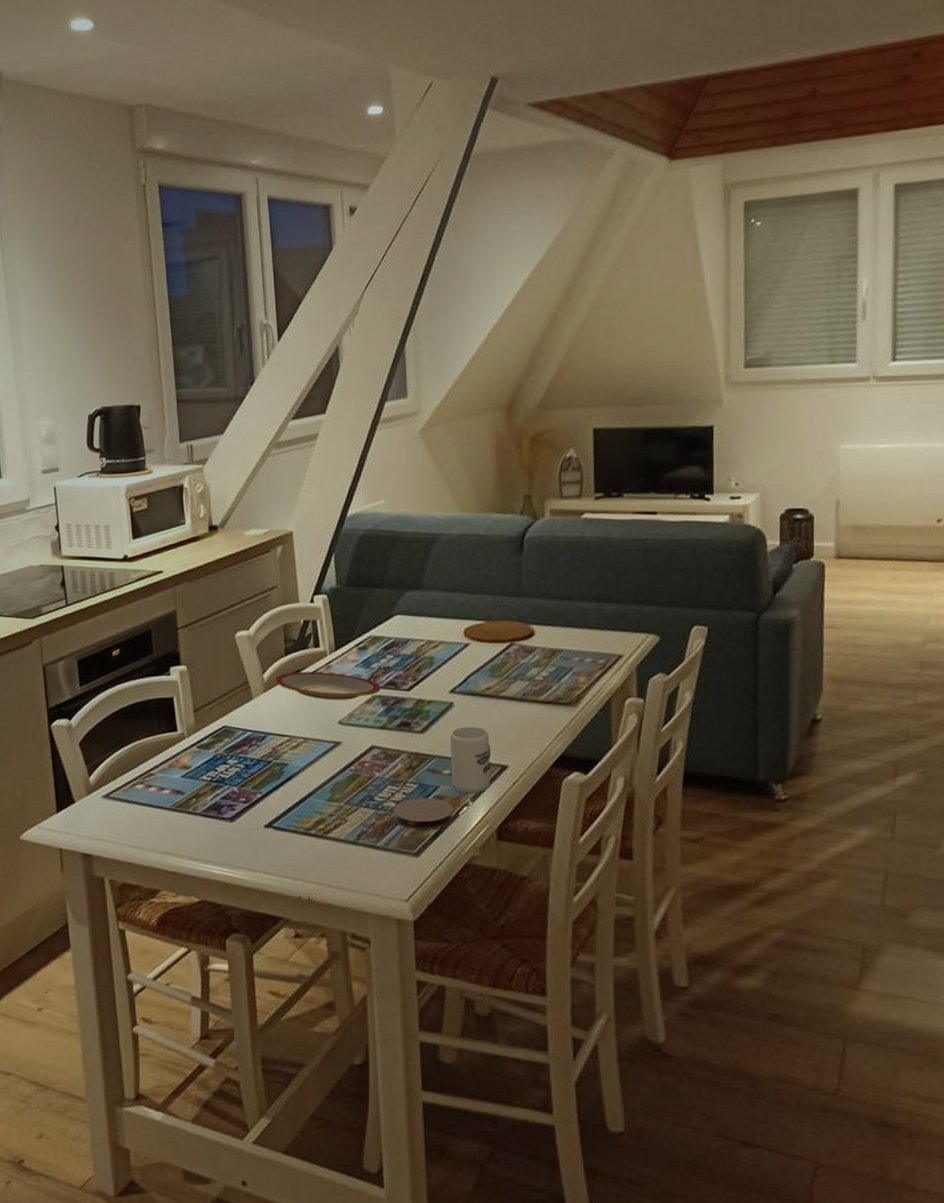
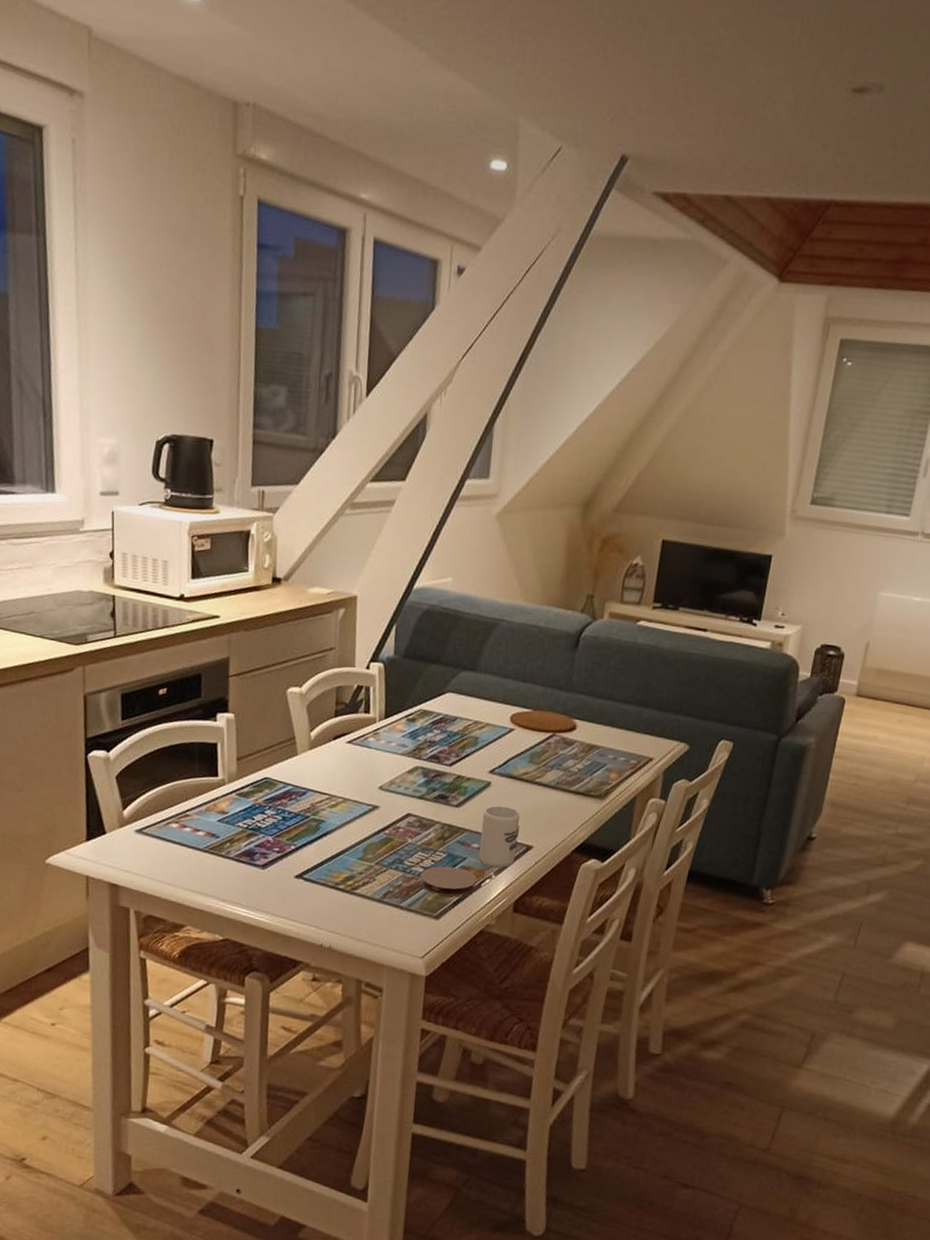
plate: present [275,672,381,700] -> none [322,734,424,768]

